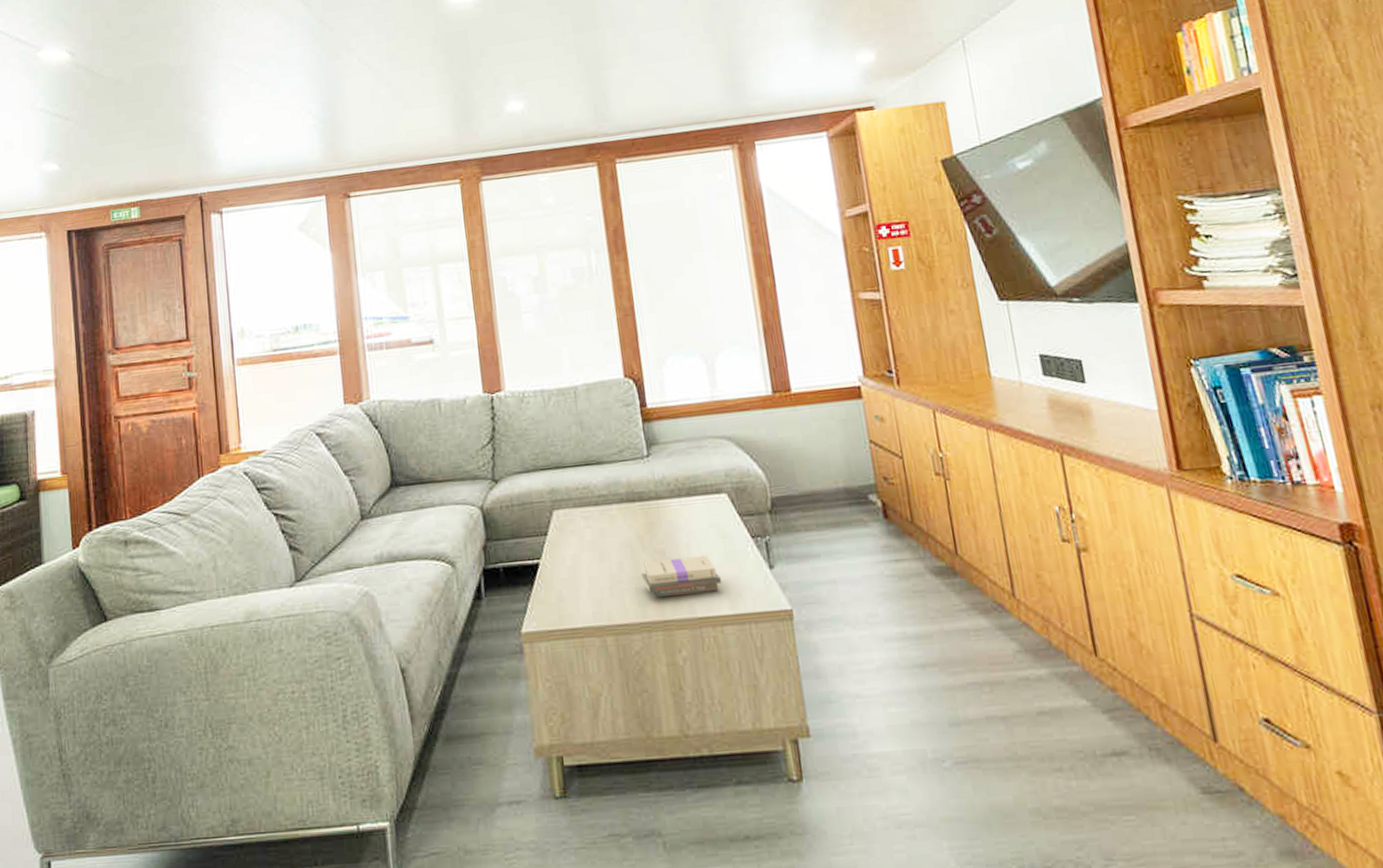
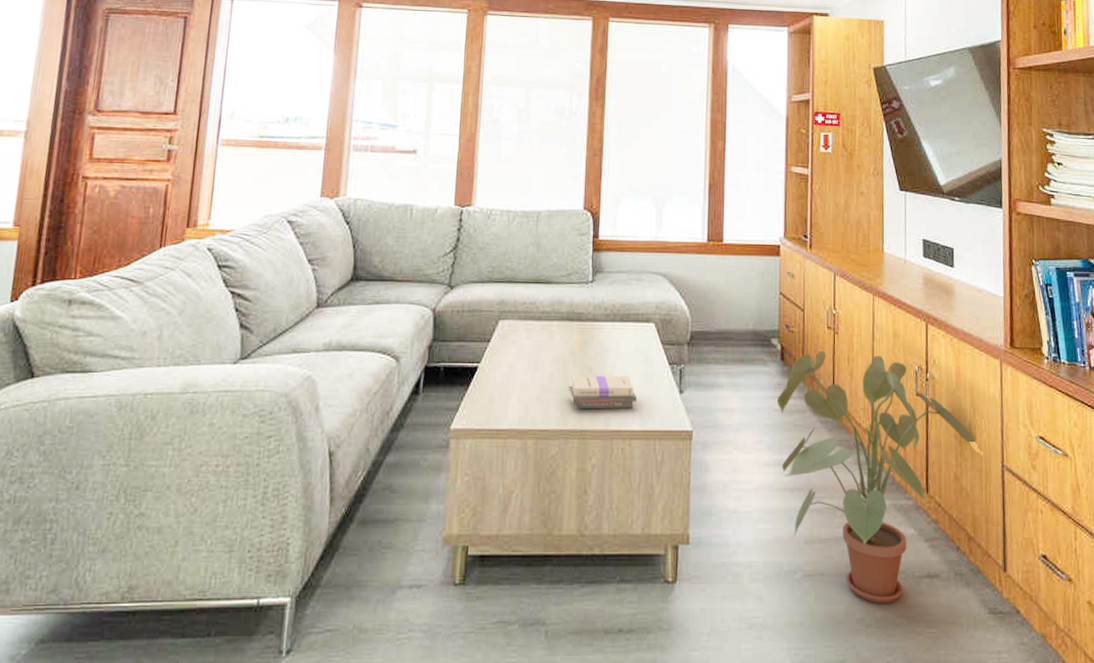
house plant: none [886,499,1151,791] -> present [776,351,976,604]

